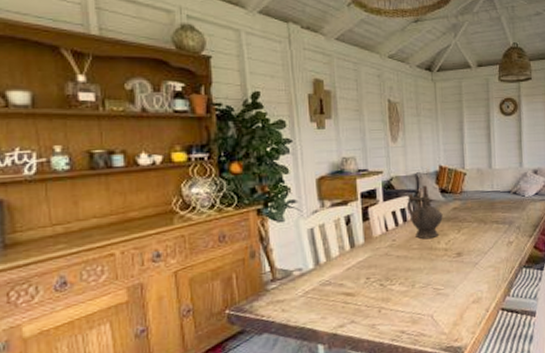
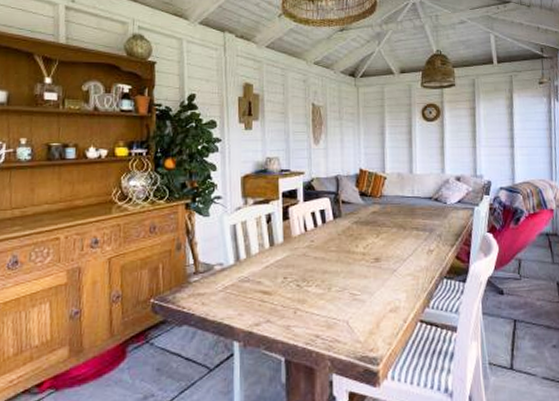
ceremonial vessel: present [407,185,443,240] -> none [327,188,362,242]

